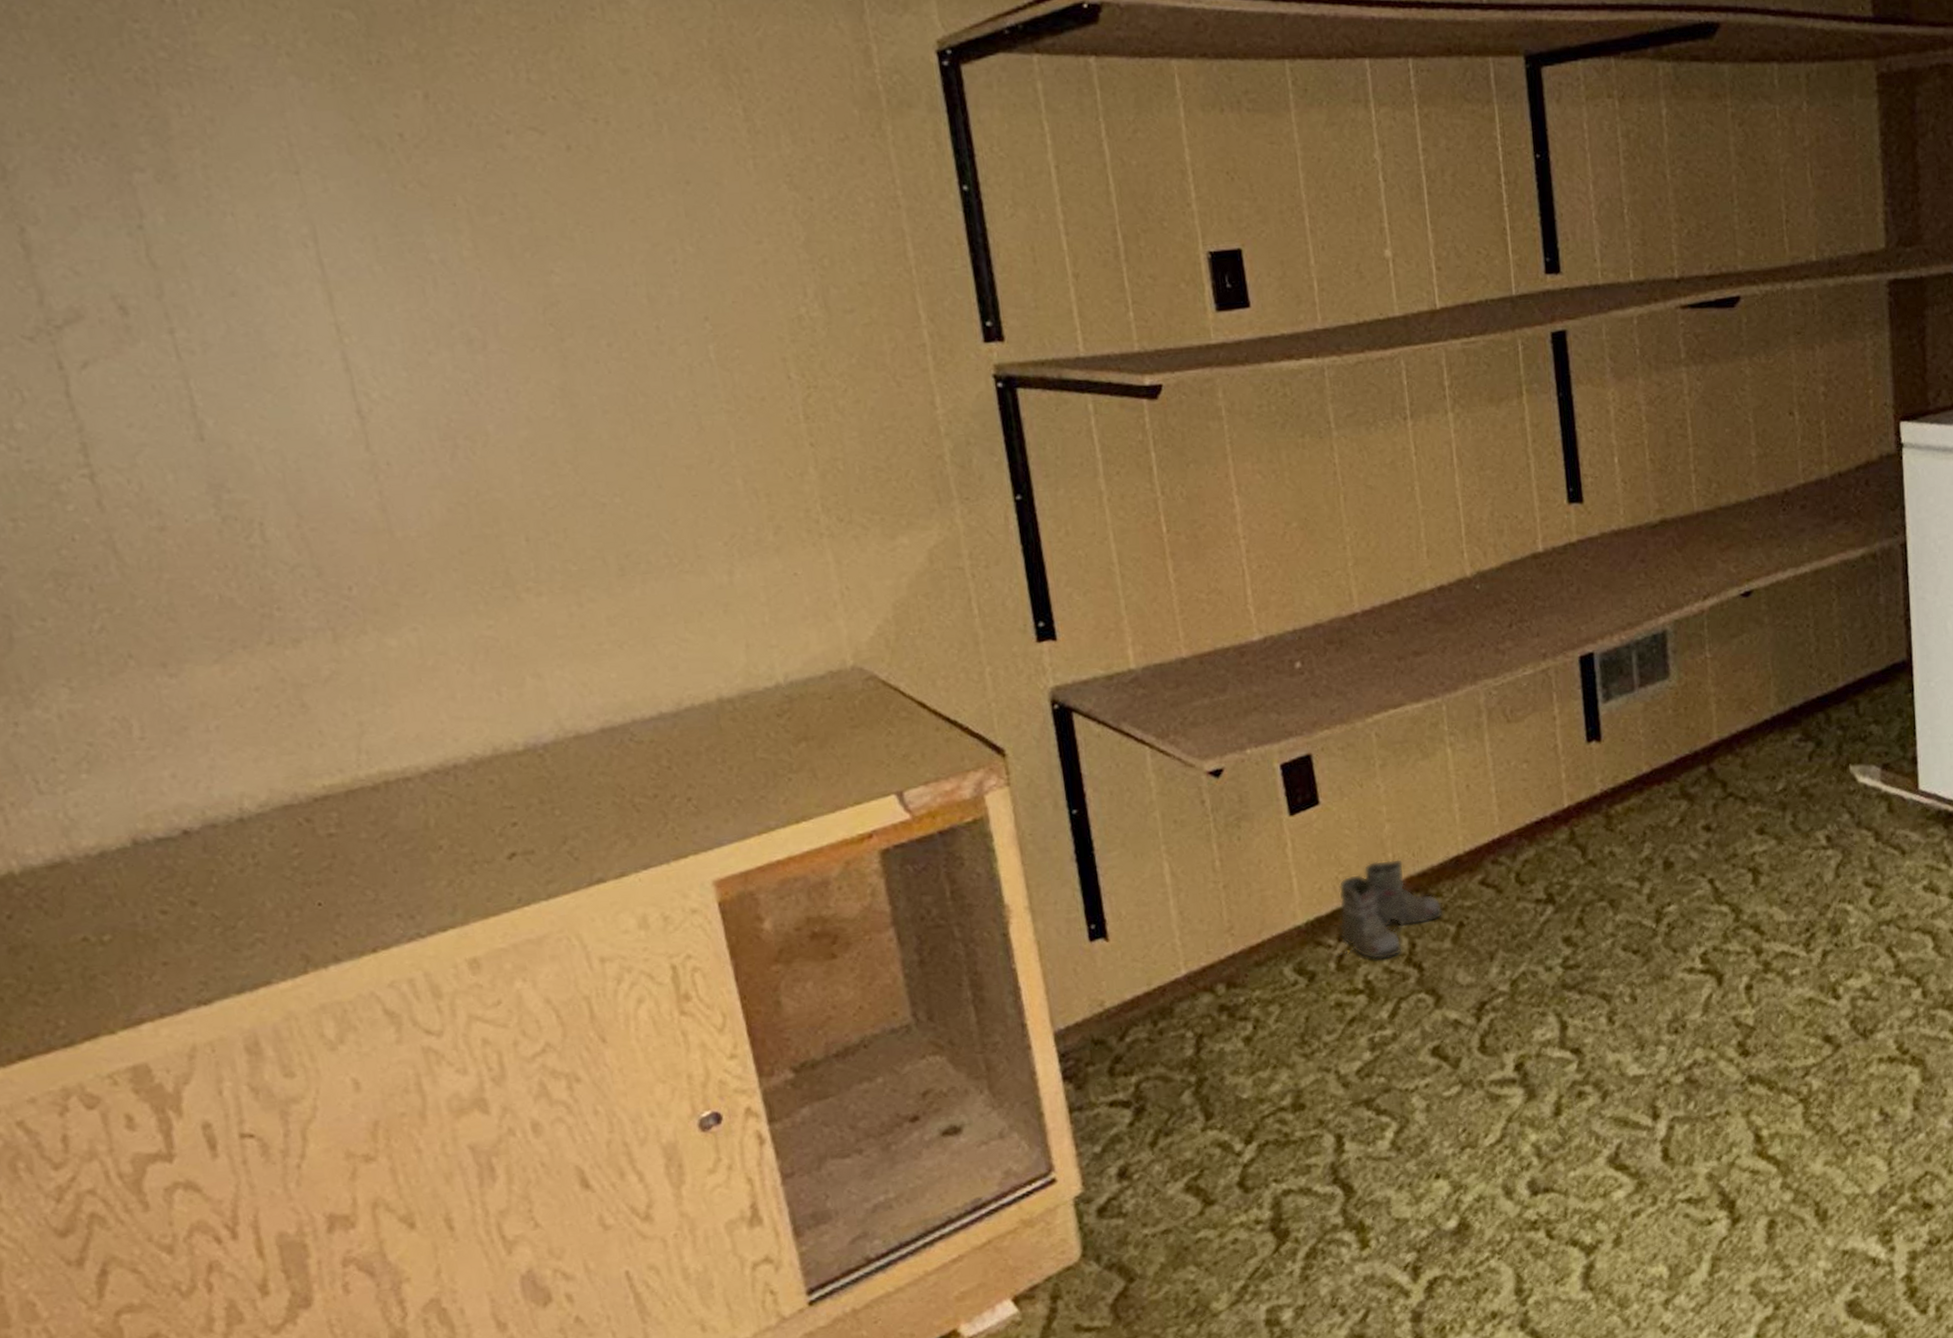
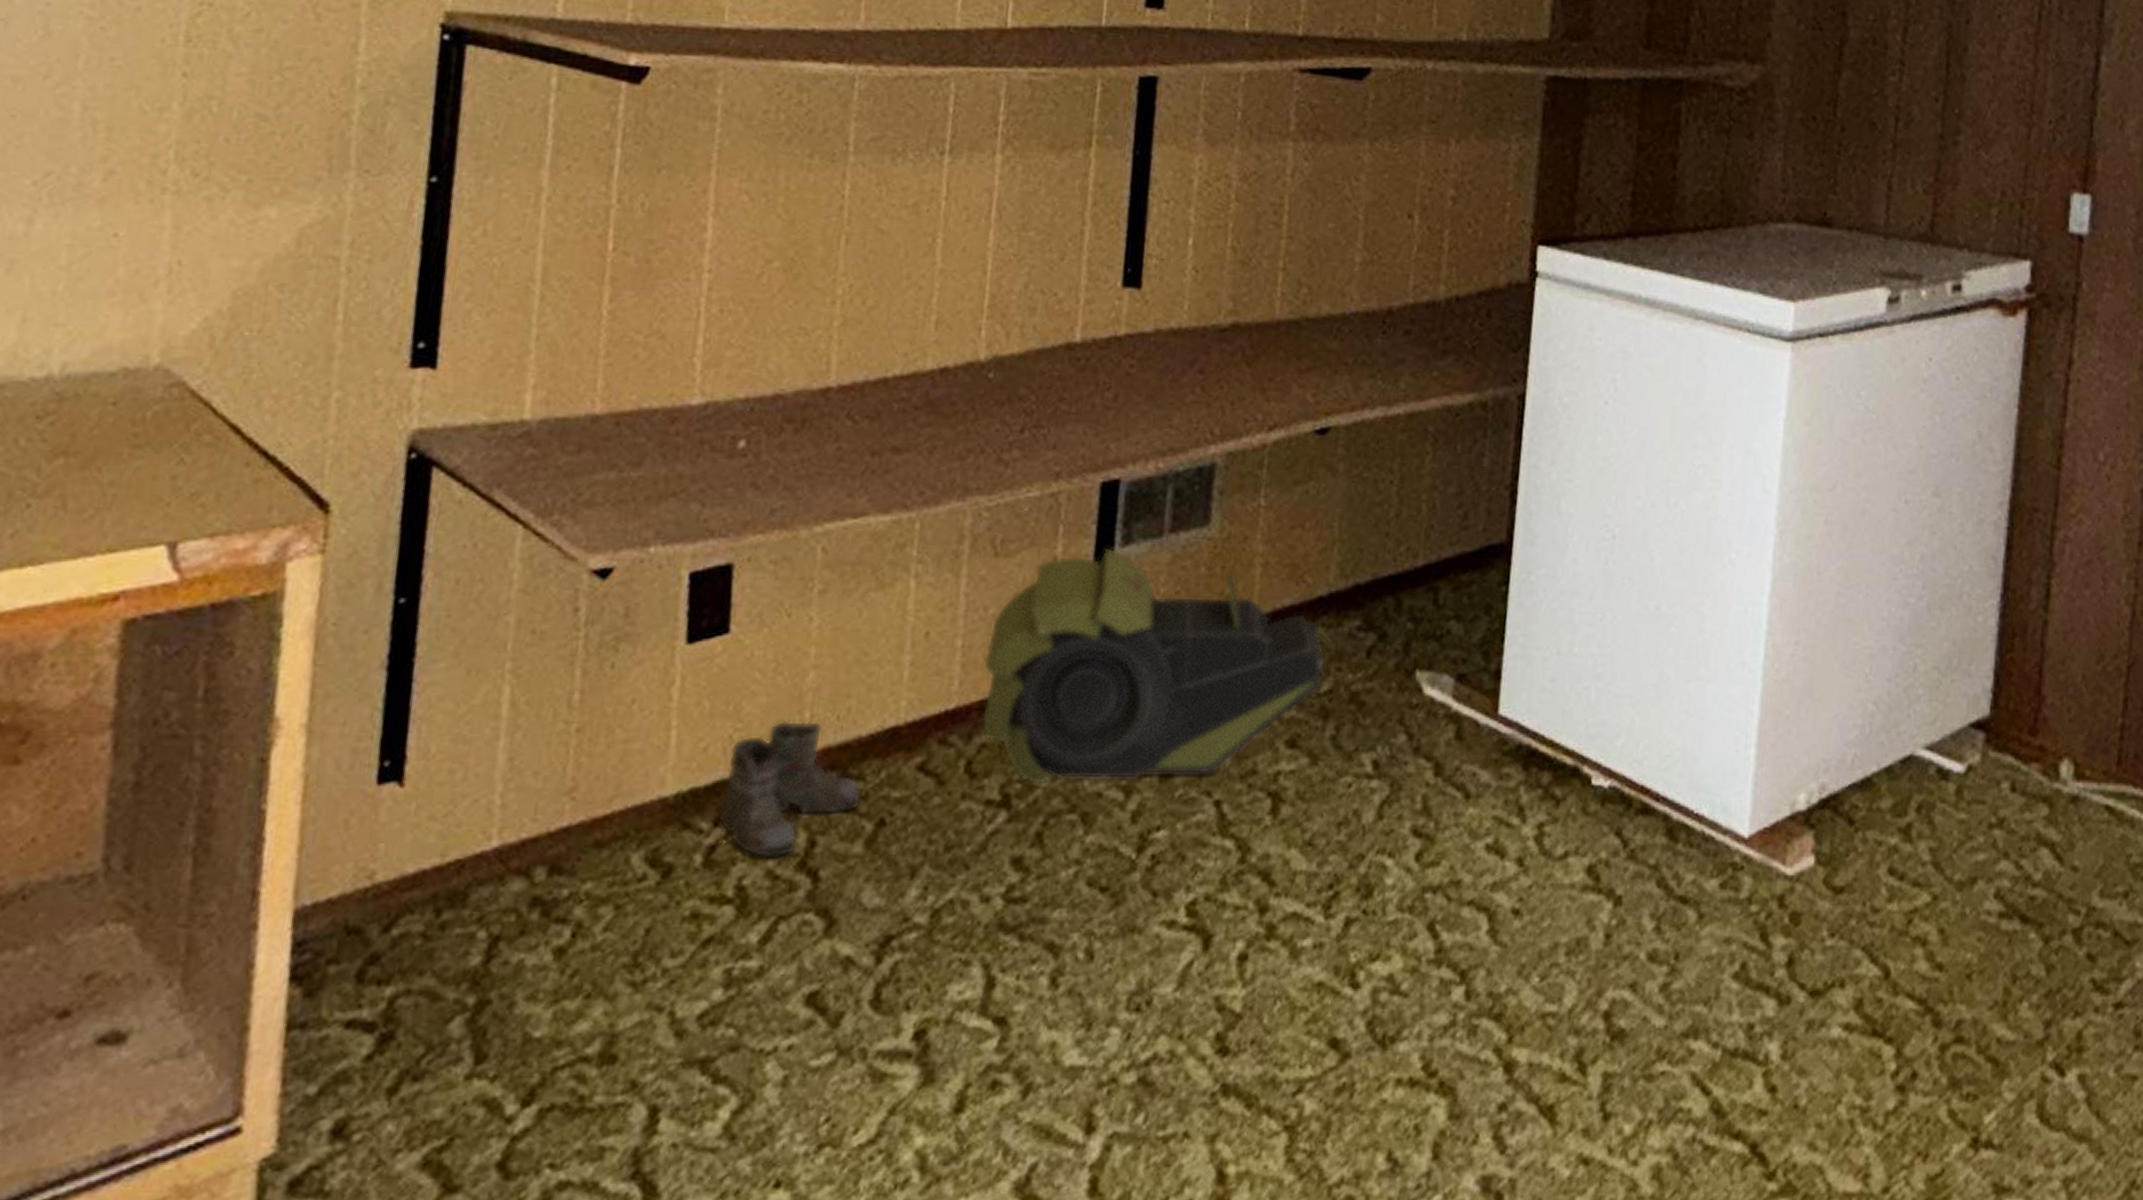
backpack: none [1514,704,1780,885] -> present [981,547,1332,786]

